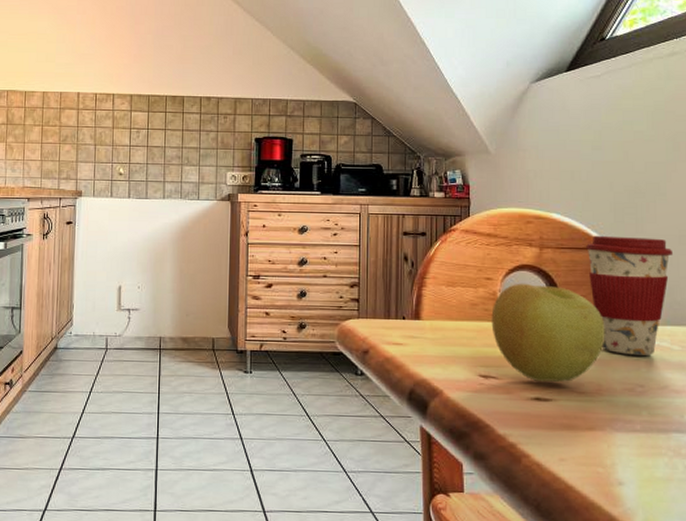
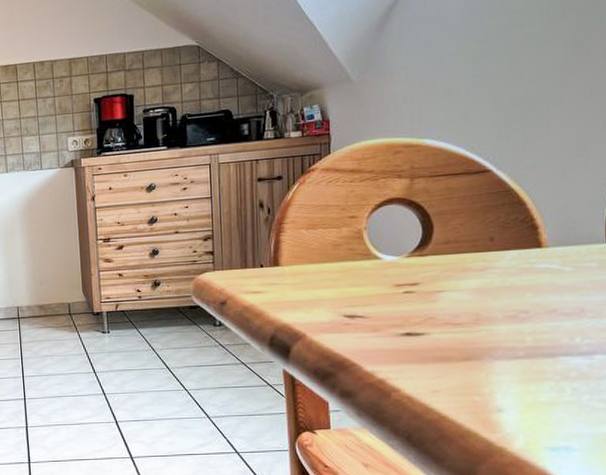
apple: present [491,283,605,382] -> none [356,217,485,318]
coffee cup: present [586,235,674,355] -> none [464,152,569,281]

